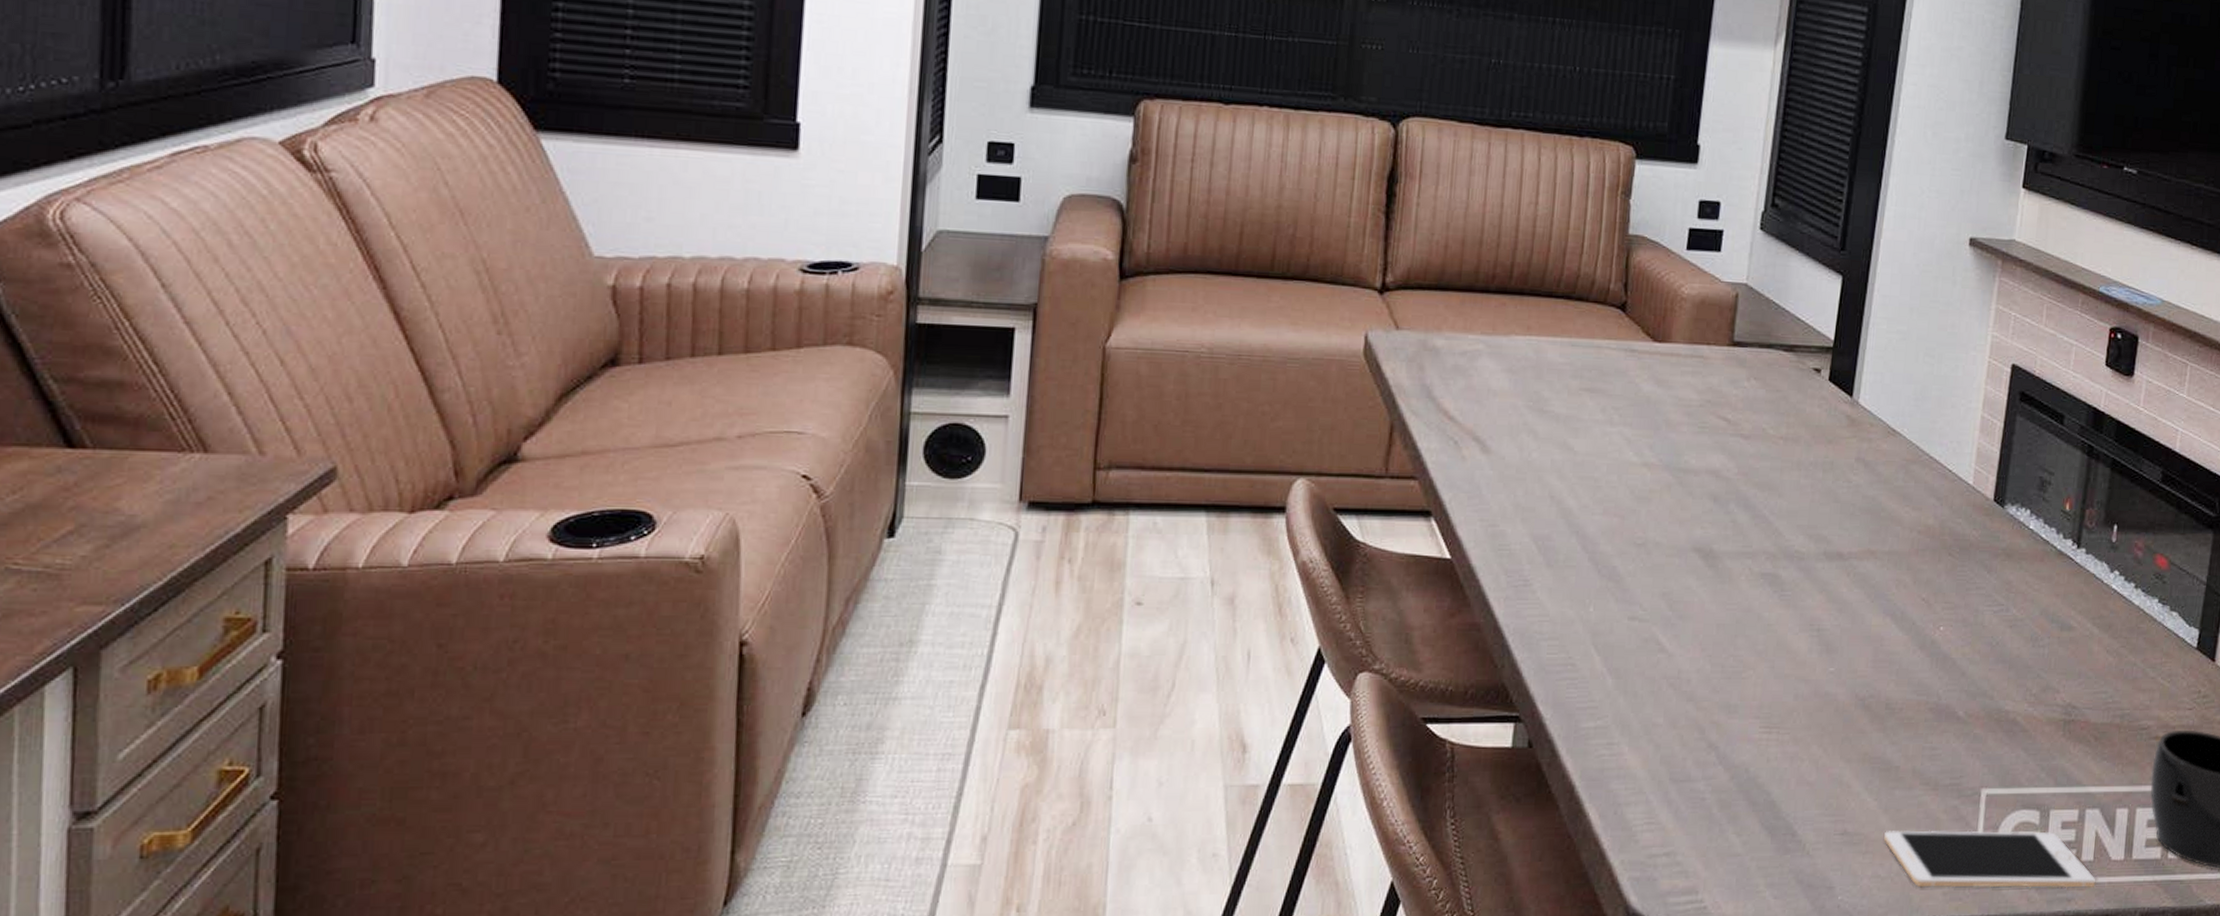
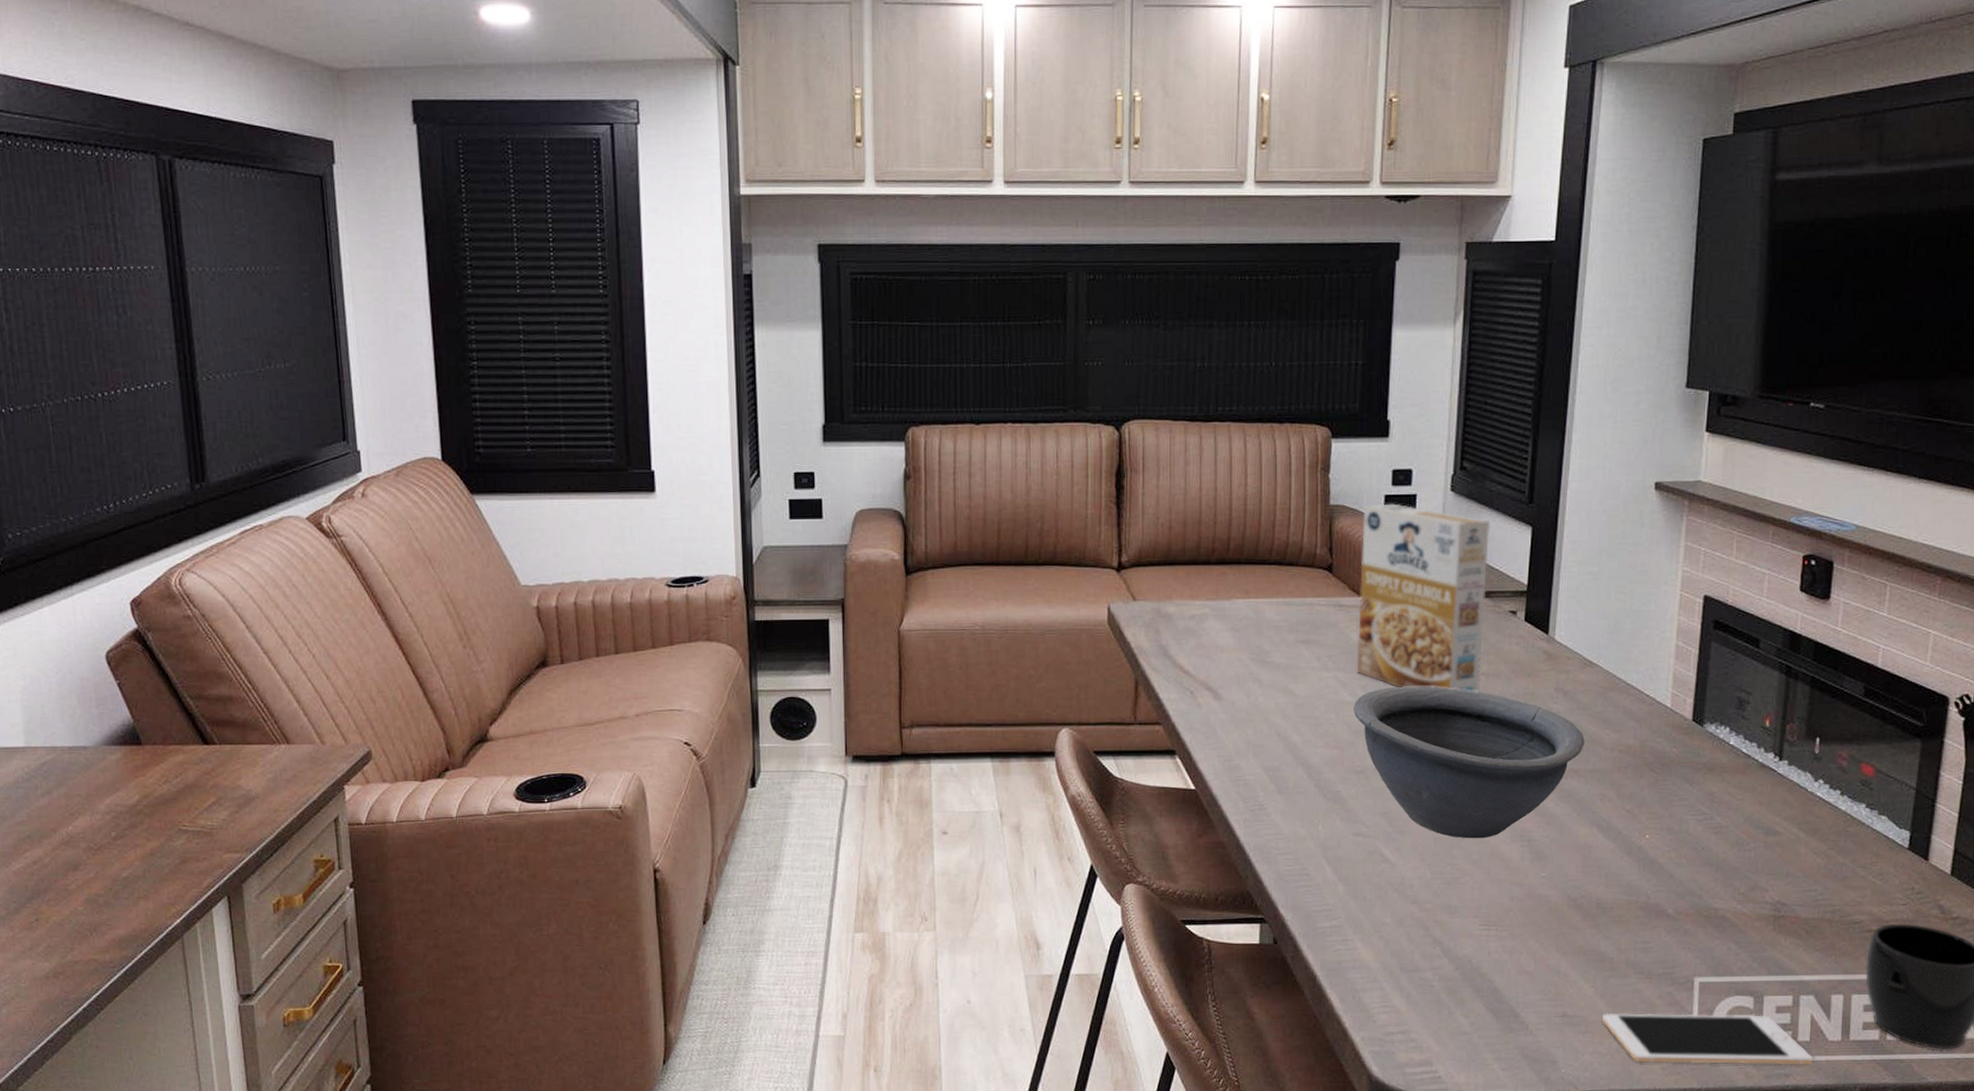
bowl: none [1638,447,1883,627] -> present [1353,686,1585,839]
cereal box: none [1644,237,1799,458] -> present [1356,503,1491,692]

